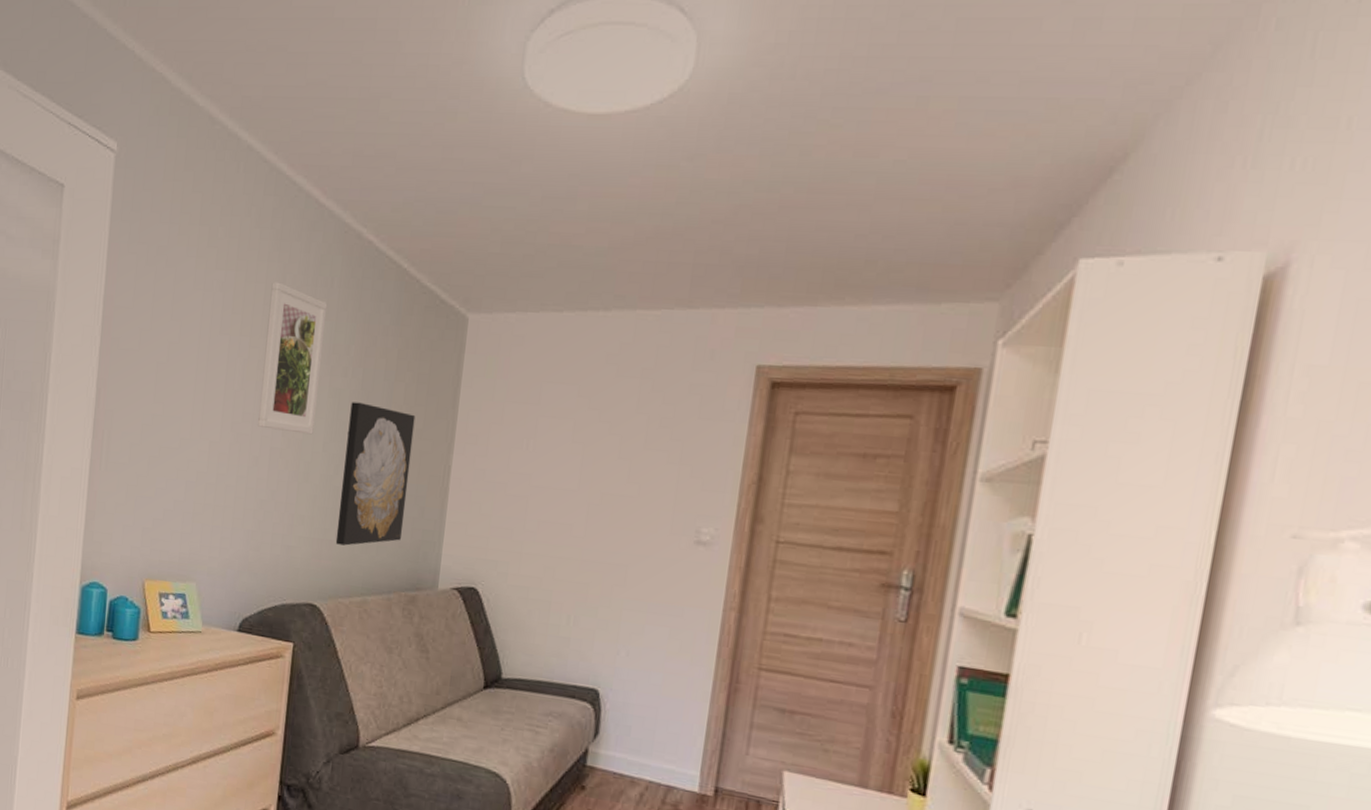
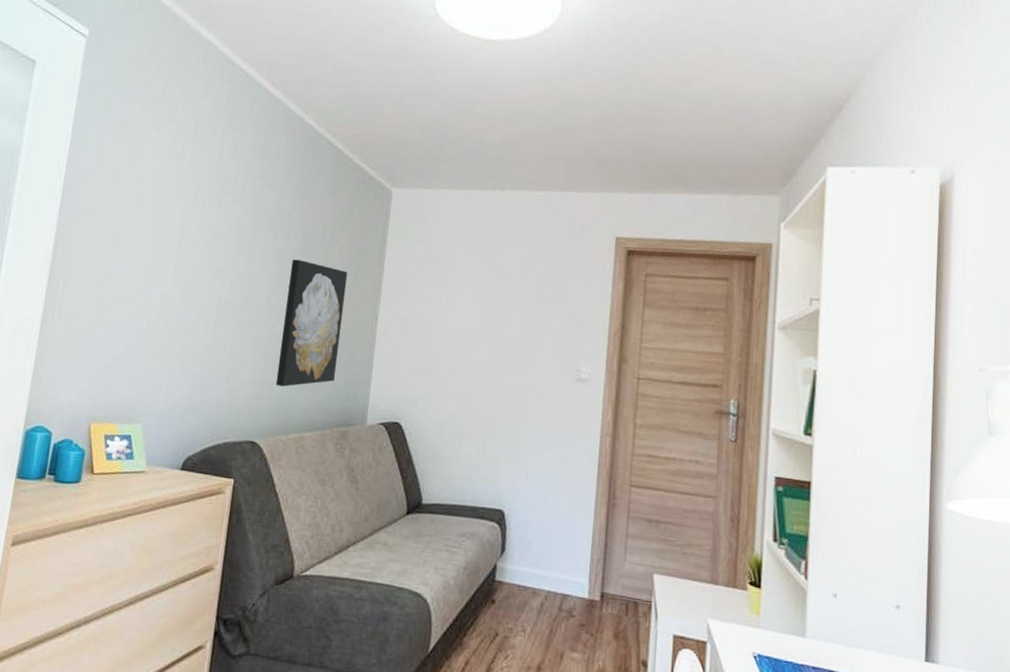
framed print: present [258,282,328,435] -> none [207,154,273,287]

